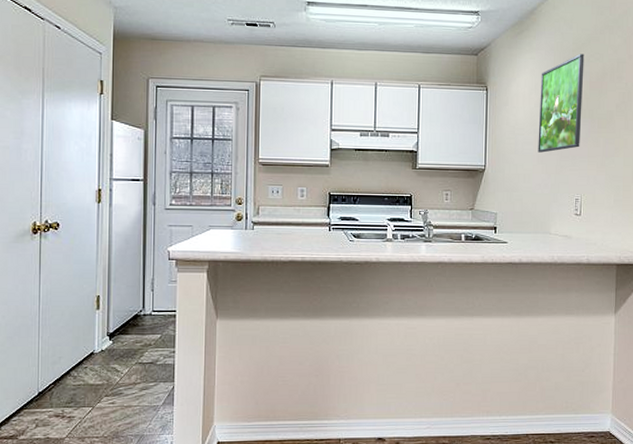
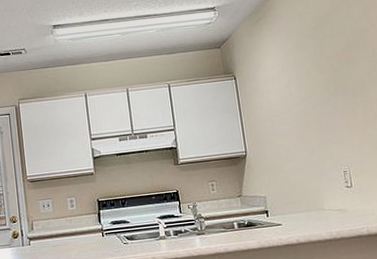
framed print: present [538,53,585,153] -> none [286,29,338,131]

